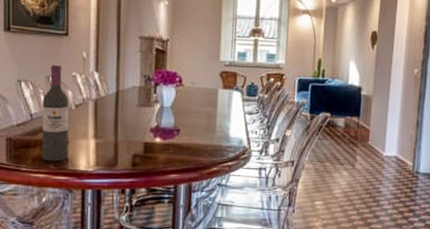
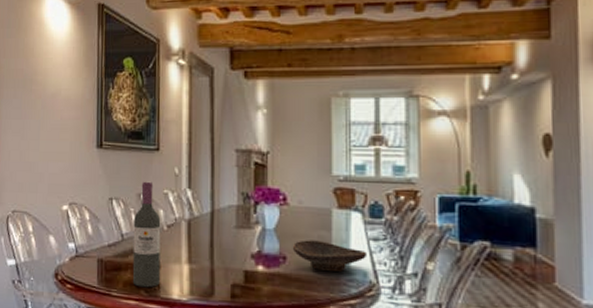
decorative bowl: none [185,115,243,140] -> present [292,240,366,271]

